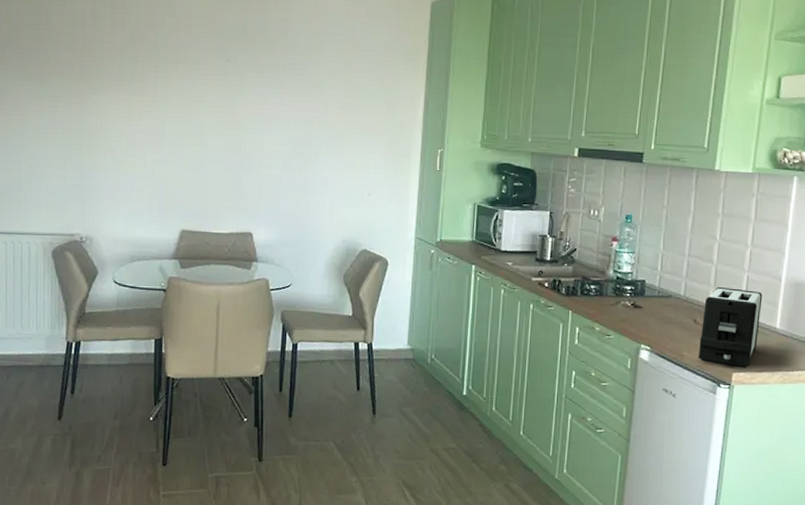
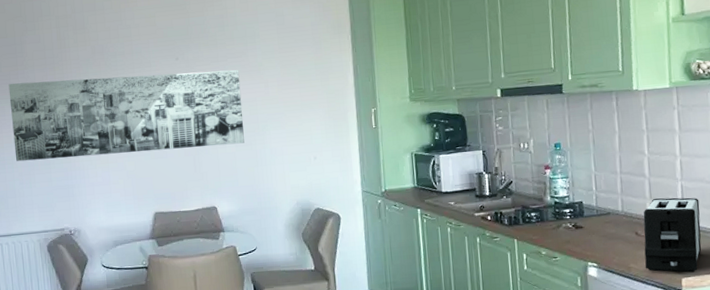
wall art: none [25,58,297,167] -> present [8,70,245,162]

